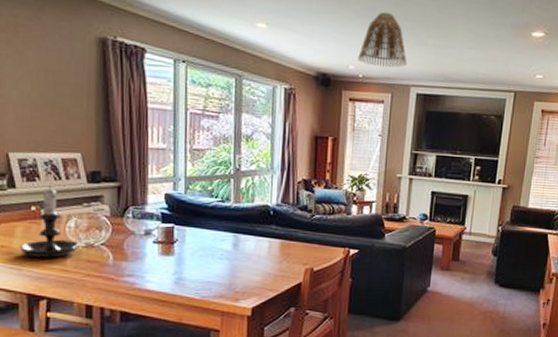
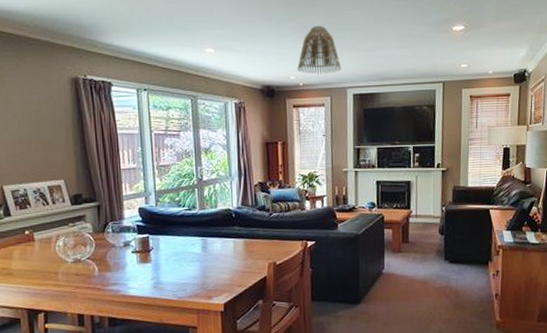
candle holder: present [19,186,80,258] -> none [17,211,69,276]

